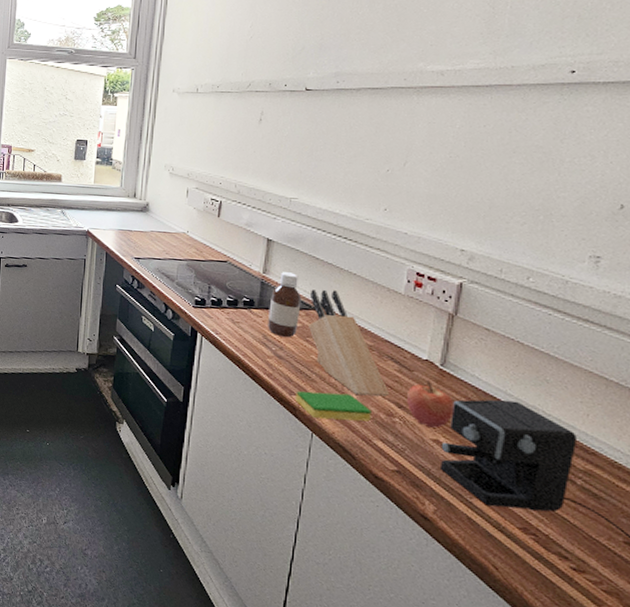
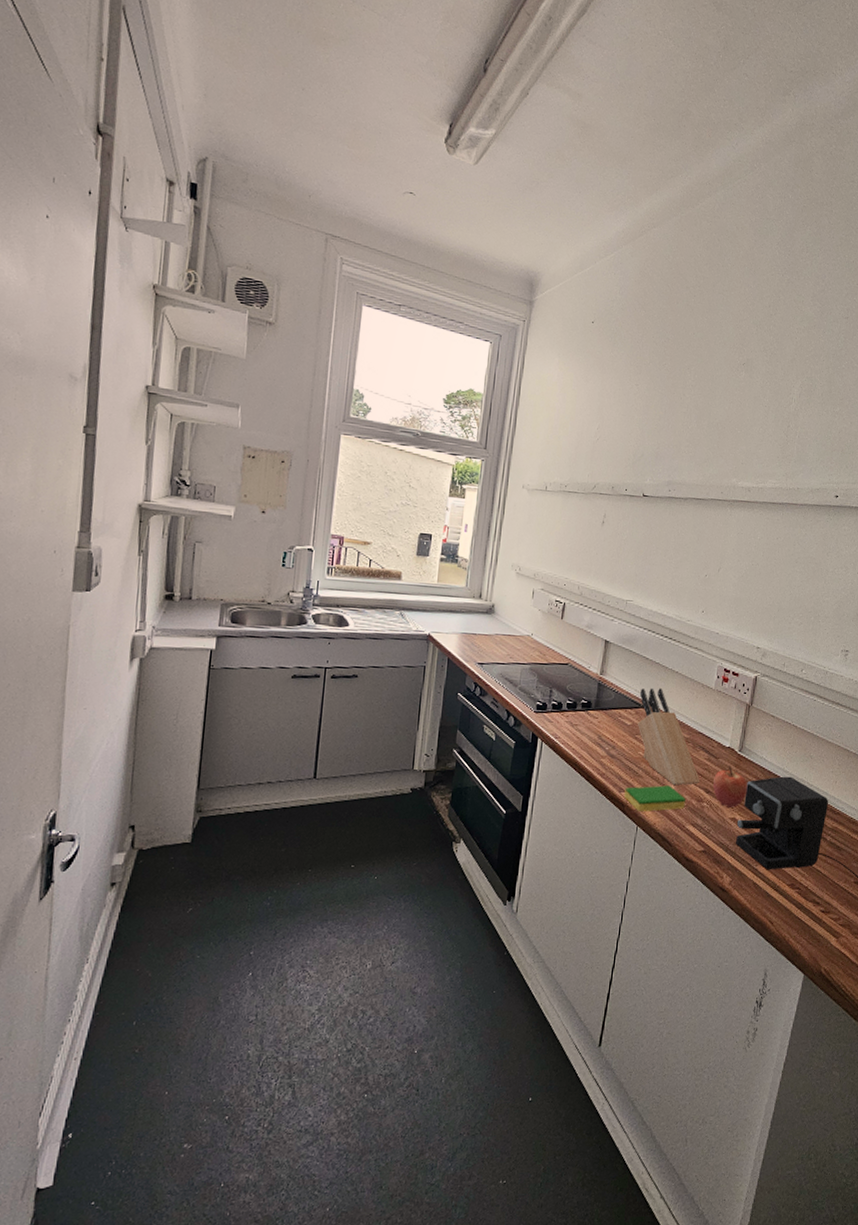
bottle: present [268,272,302,338] -> none [602,672,633,737]

